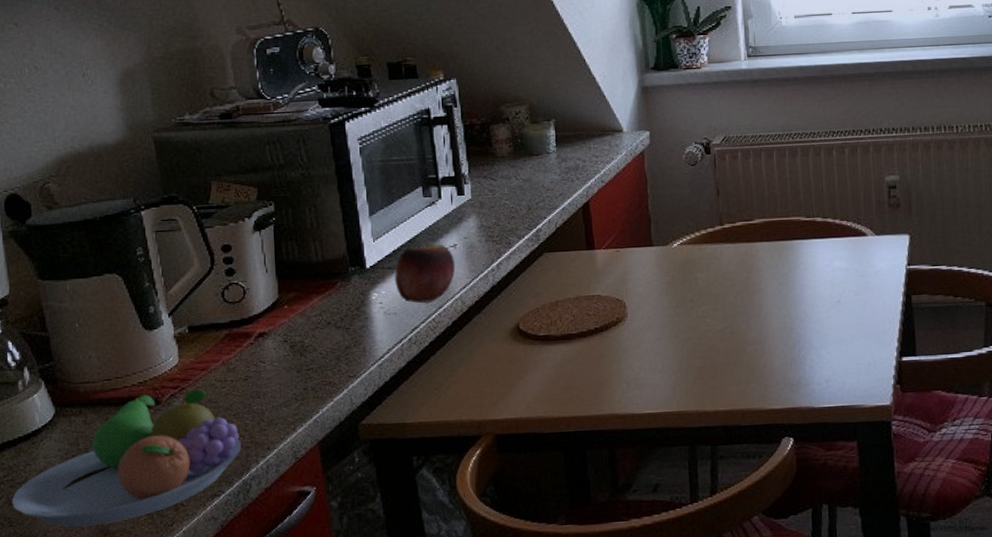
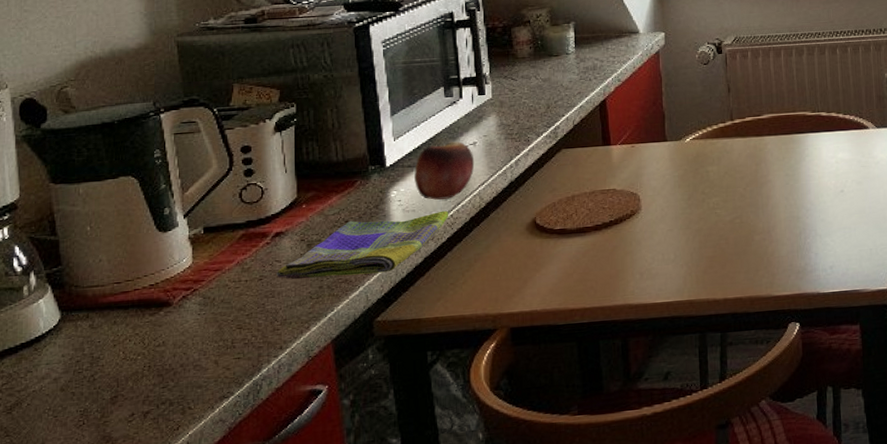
fruit bowl: present [11,389,242,527] -> none [9,290,254,435]
dish towel: none [261,314,431,381] -> present [276,210,449,280]

